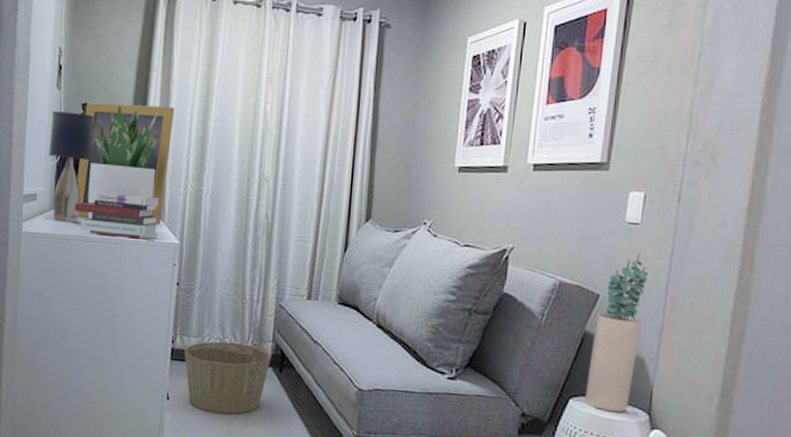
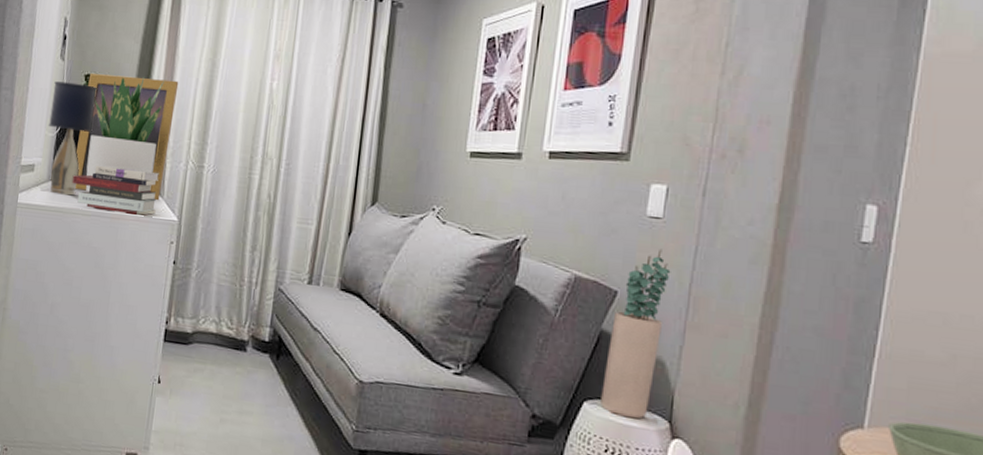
basket: present [184,341,271,415] -> none [178,324,268,402]

